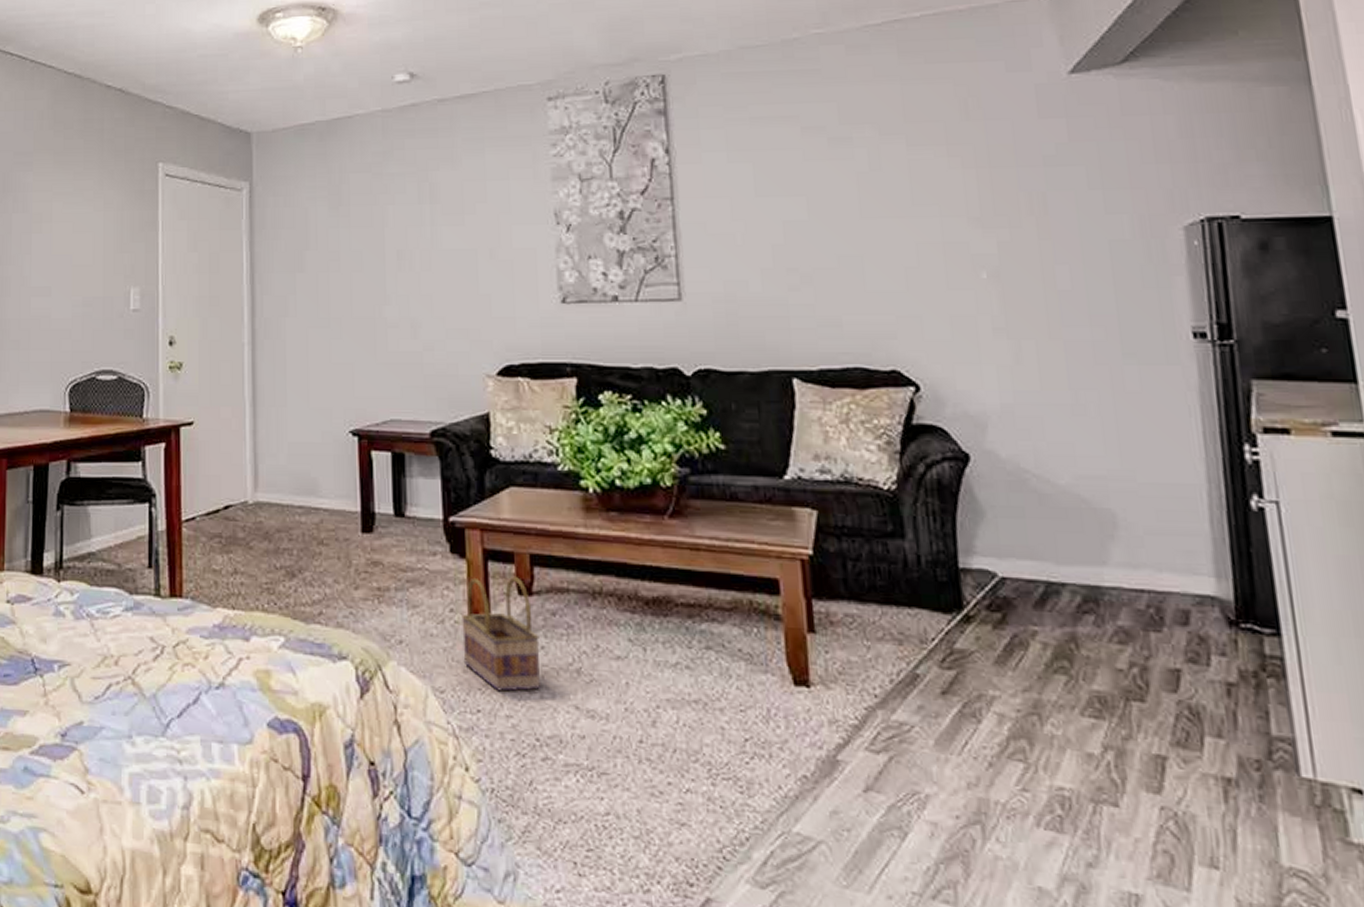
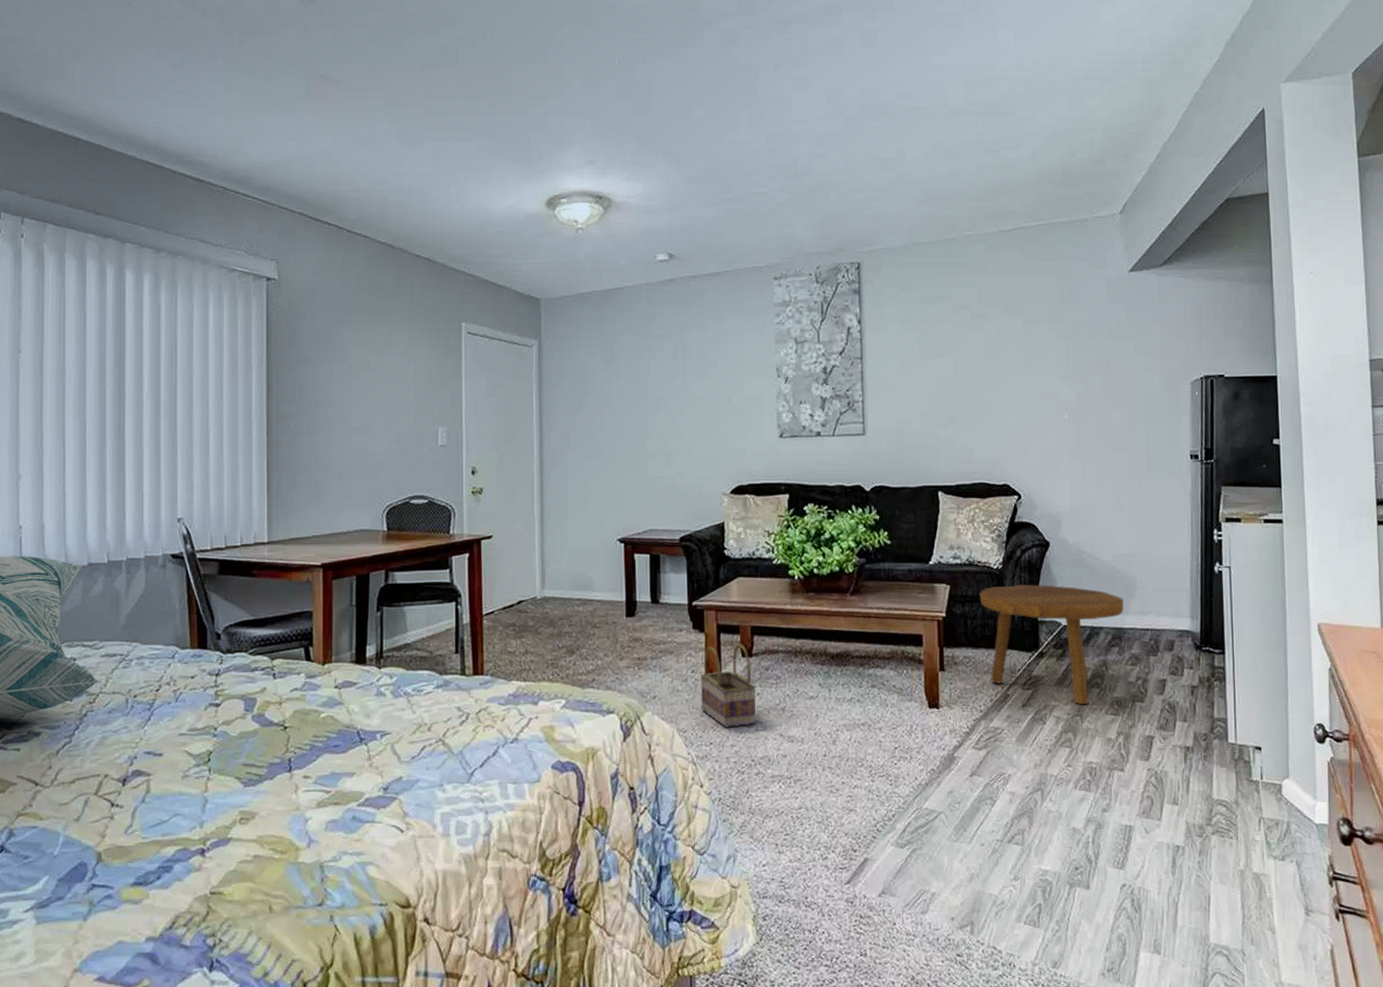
footstool: none [863,513,1099,699] -> present [979,584,1124,705]

